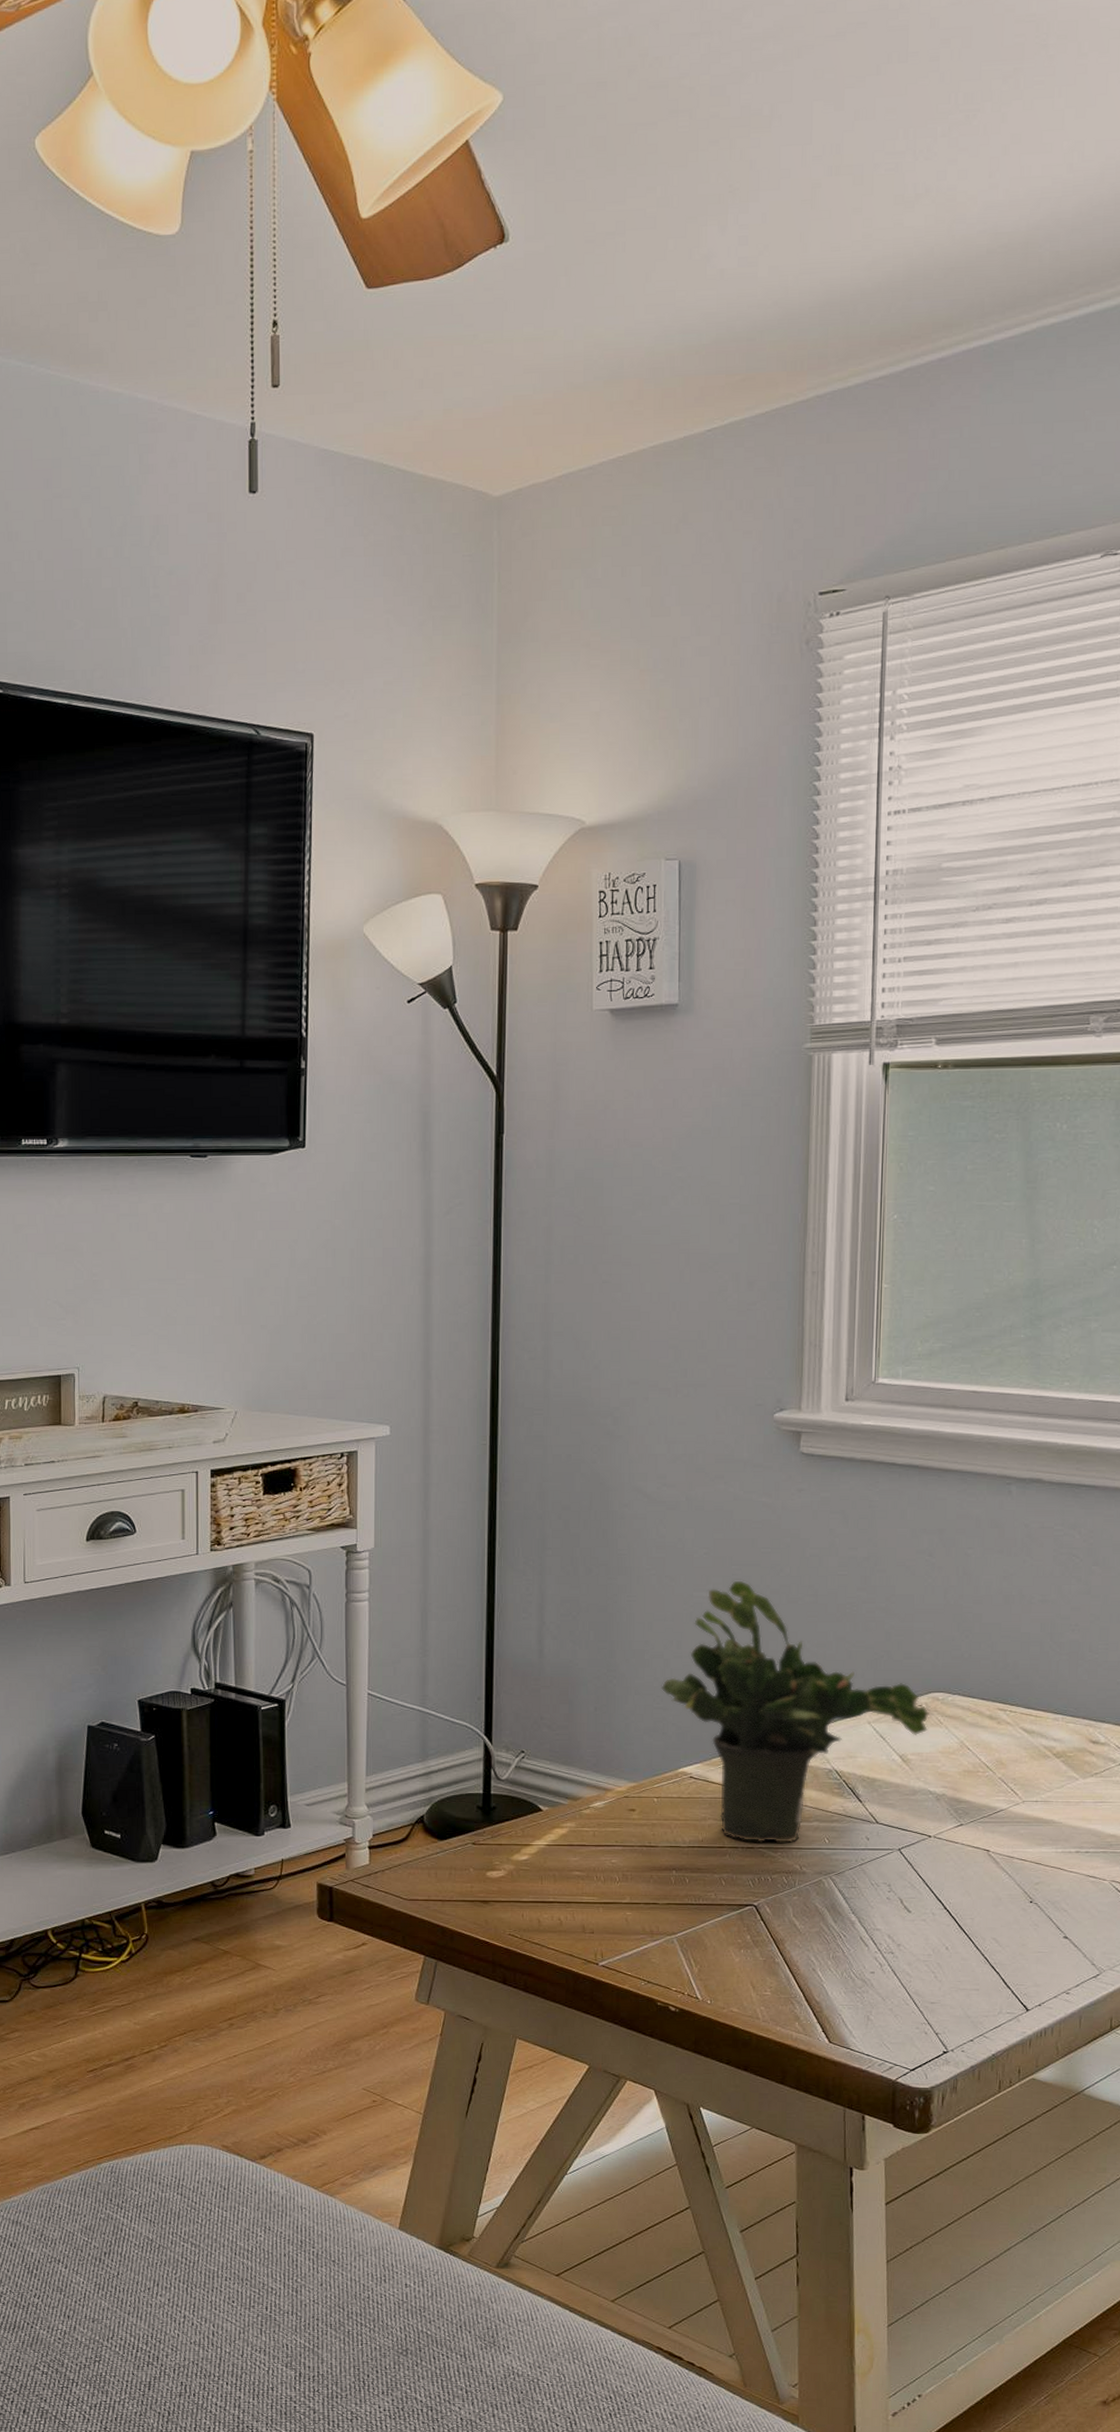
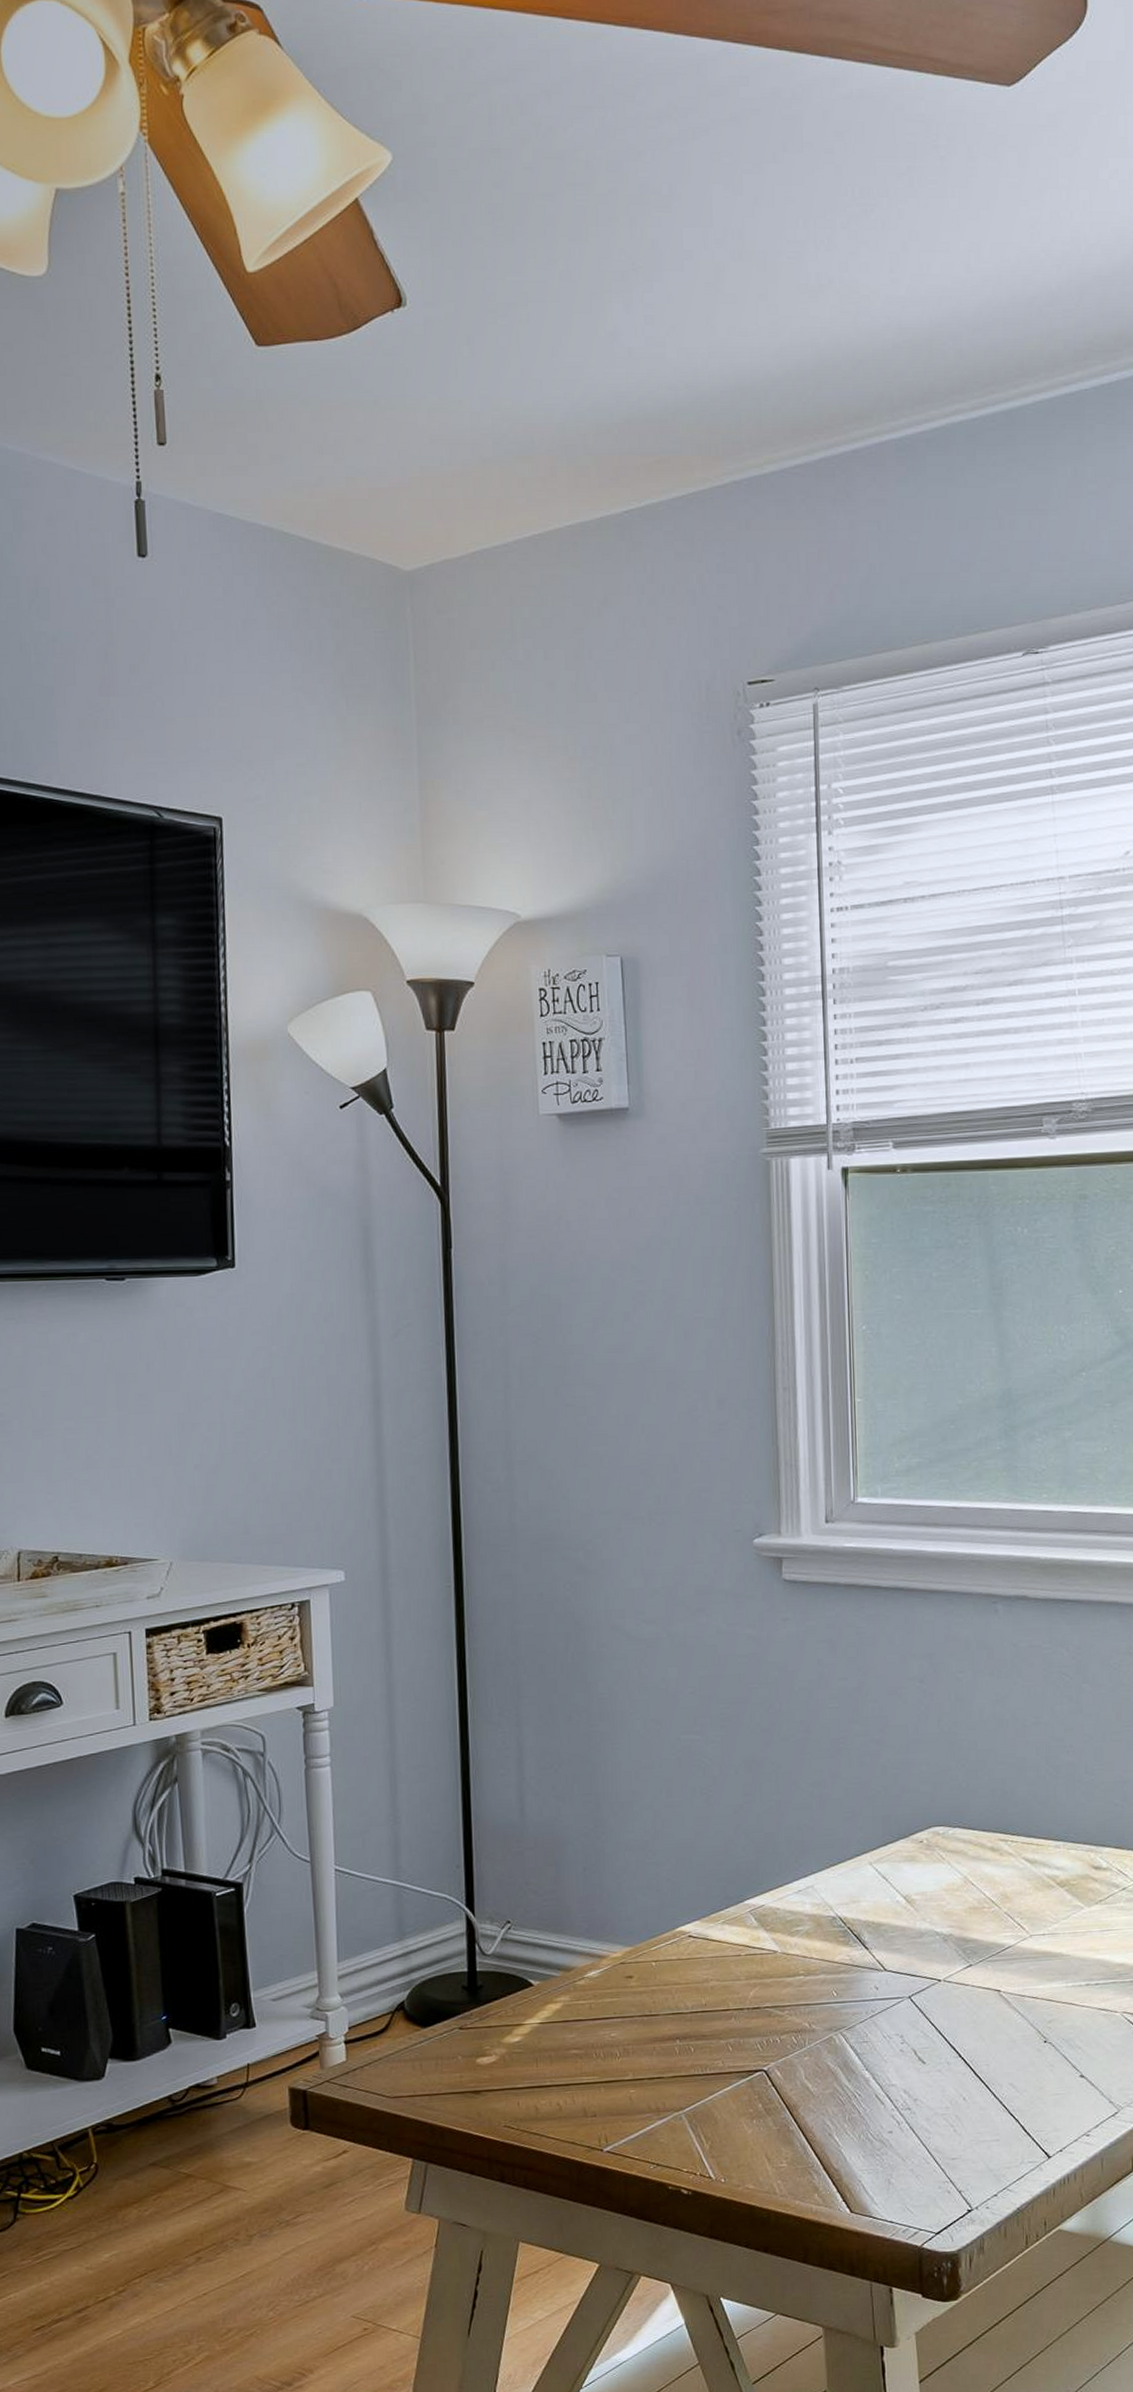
potted plant: present [661,1580,931,1843] -> none [652,1719,932,2002]

